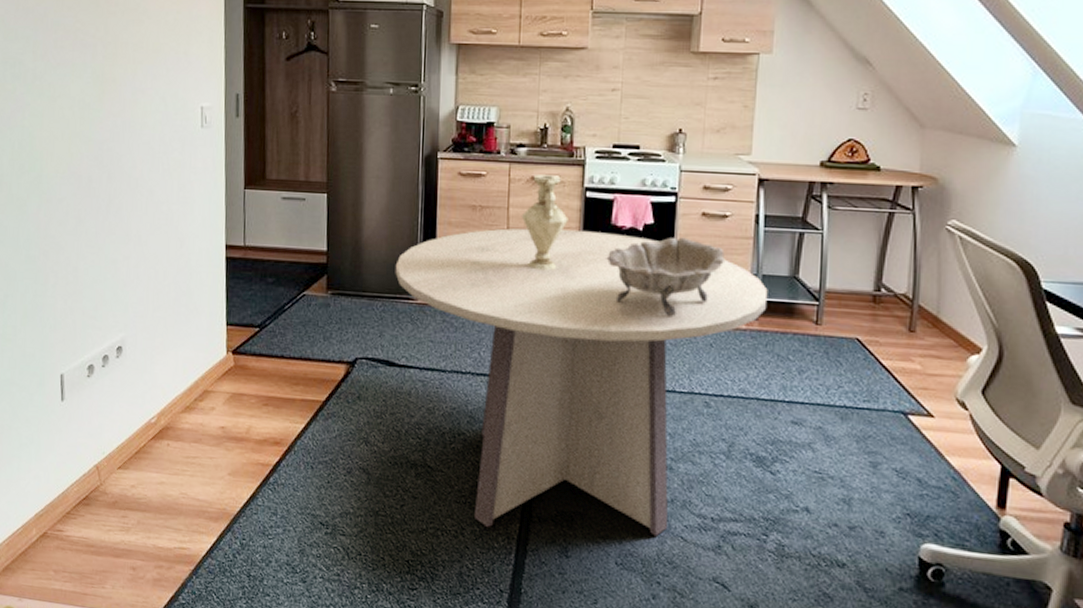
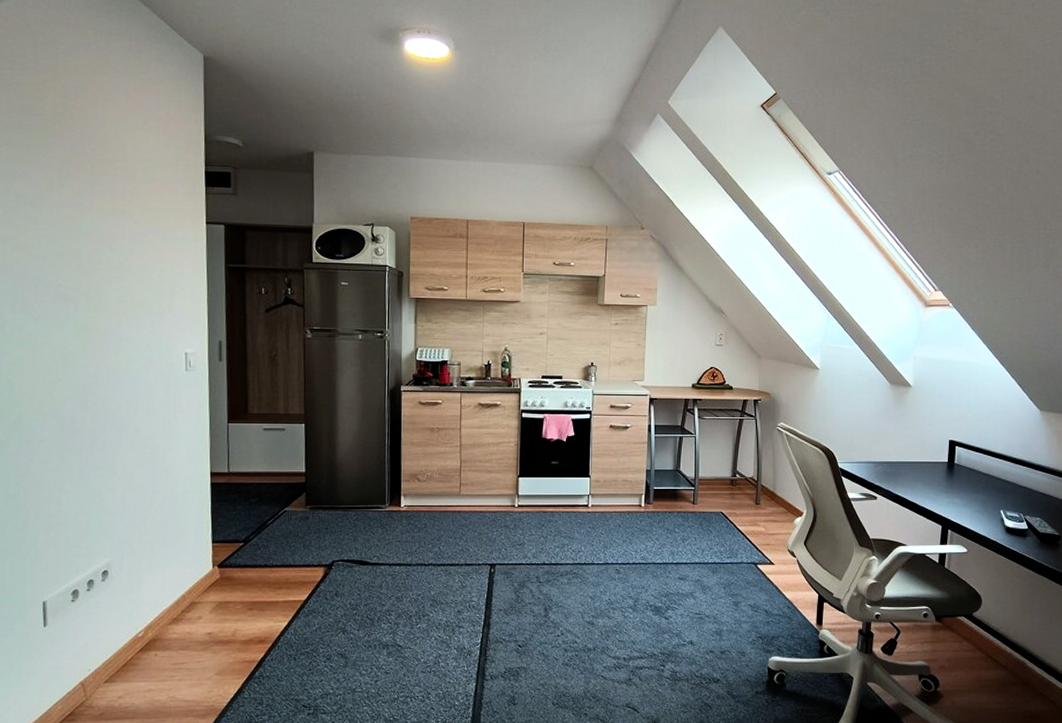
dining table: present [395,228,768,537] -> none [366,444,659,689]
vase: present [521,174,568,271] -> none [471,401,509,477]
decorative bowl: present [606,237,726,318] -> none [539,445,628,507]

